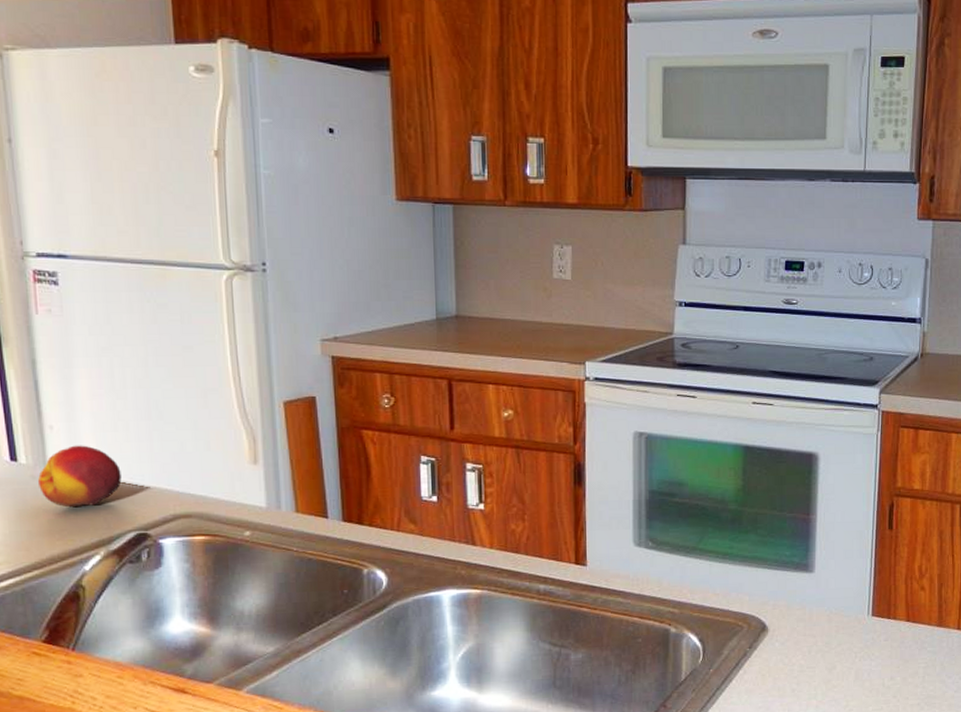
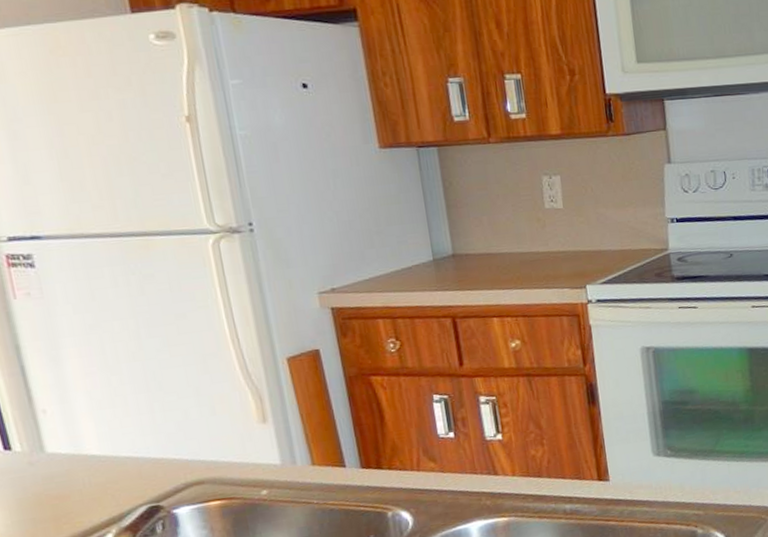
fruit: present [37,445,122,508] -> none [35,425,126,490]

